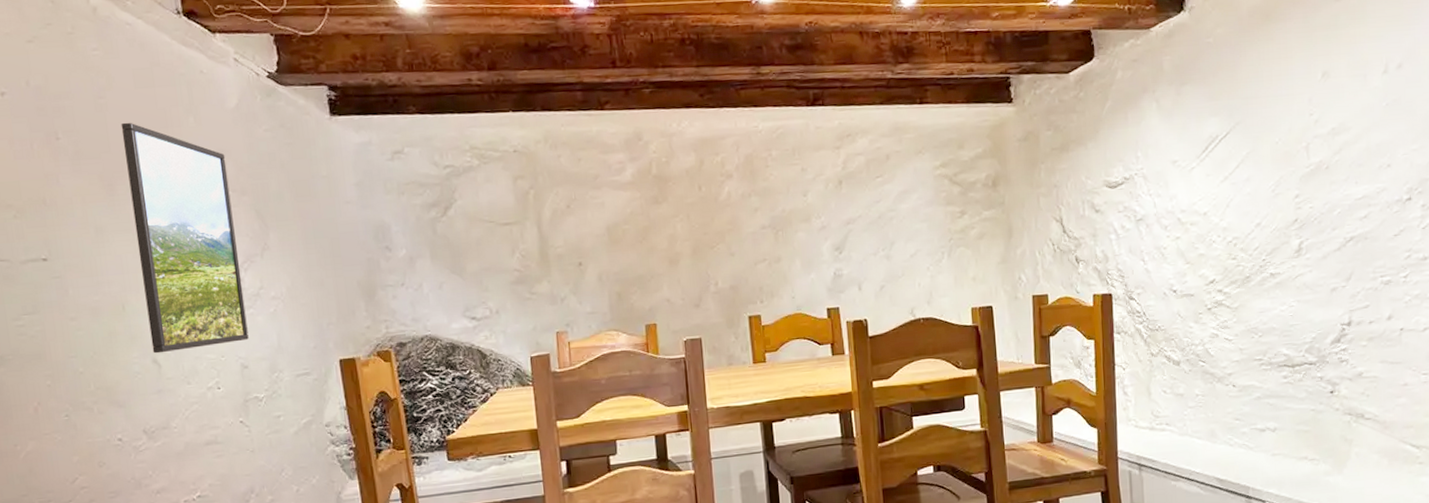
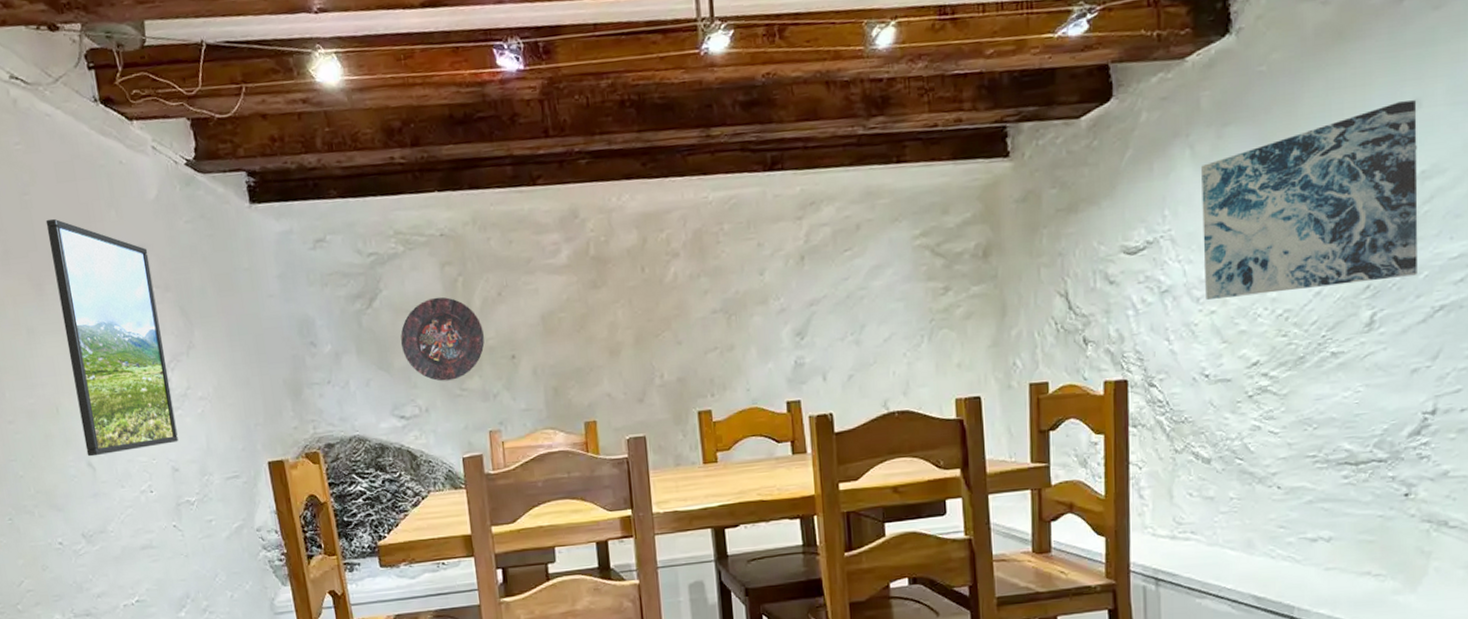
decorative plate: none [473,207,553,286] -> present [400,297,485,382]
wall art: none [1165,72,1332,227] -> present [1201,100,1418,300]

